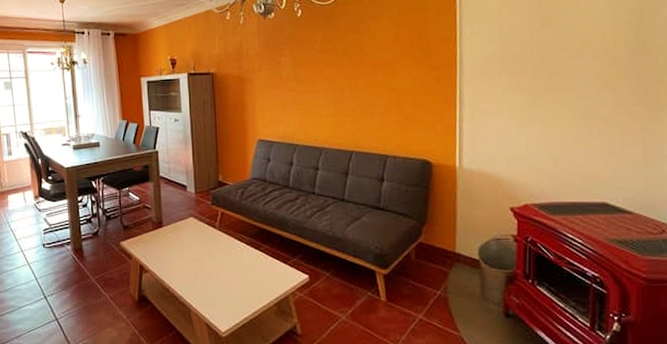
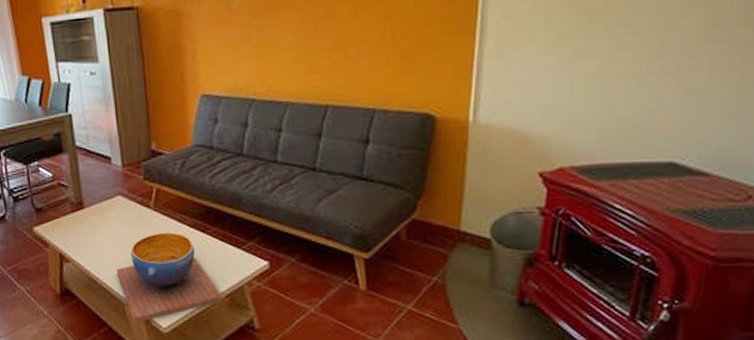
decorative bowl: none [186,249,272,328] -> present [116,232,224,324]

